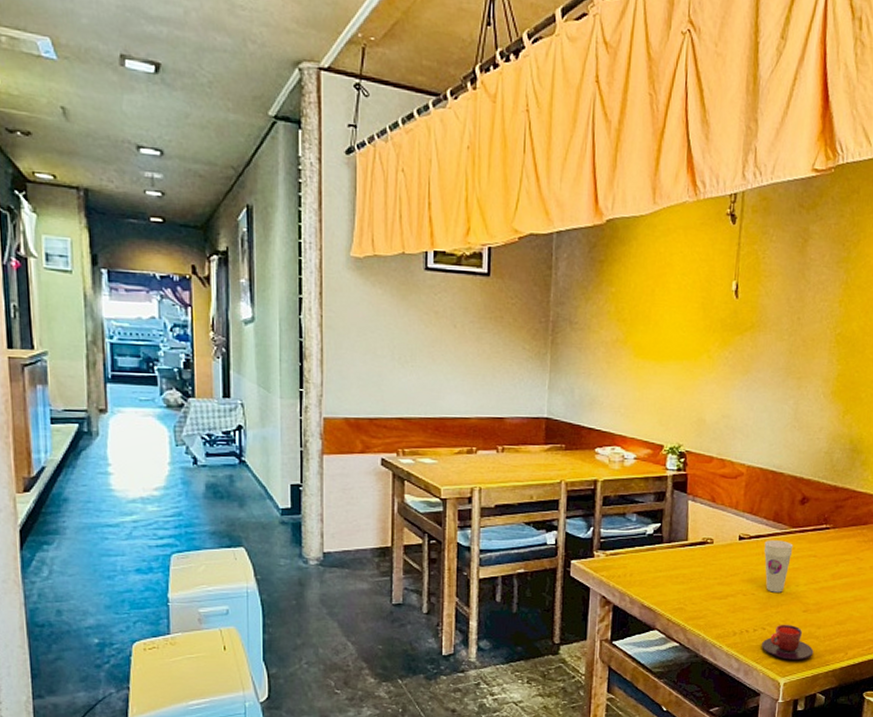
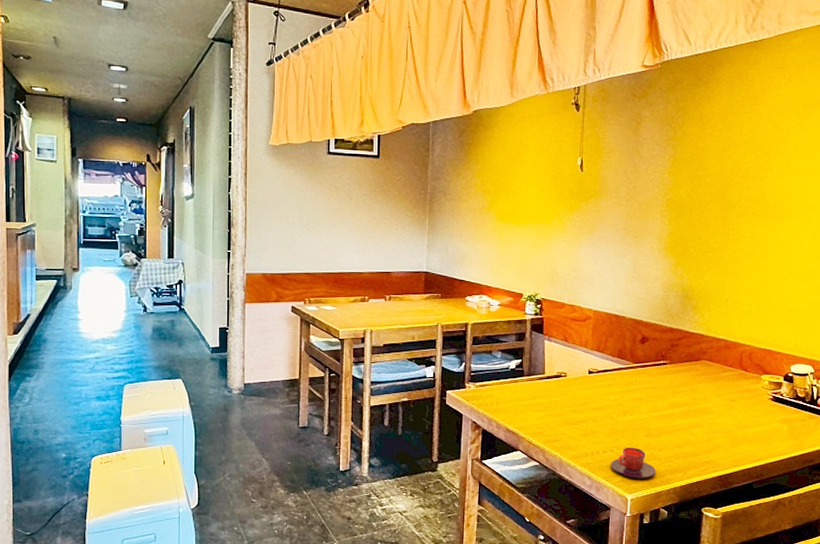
cup: present [764,540,793,593] -> none [610,374,636,419]

